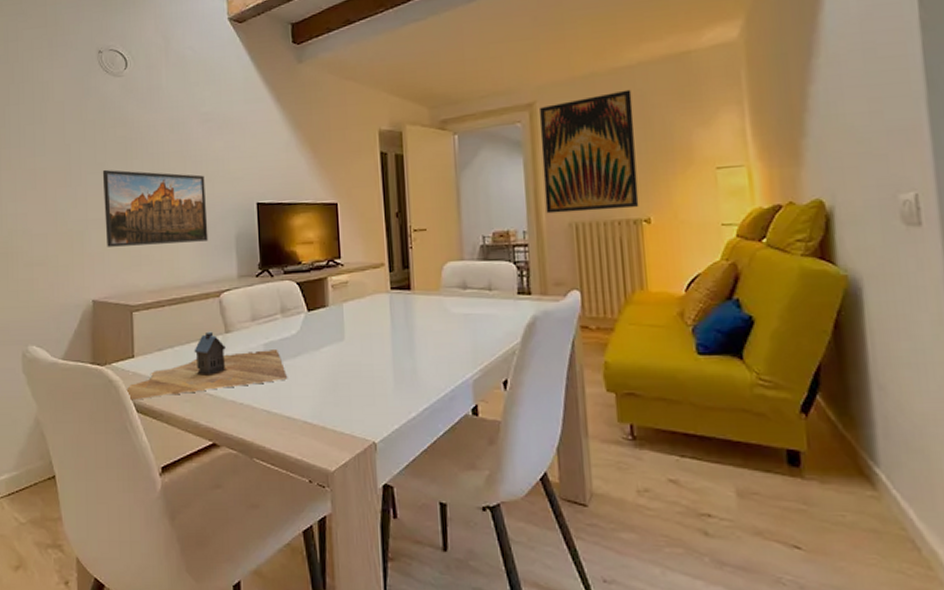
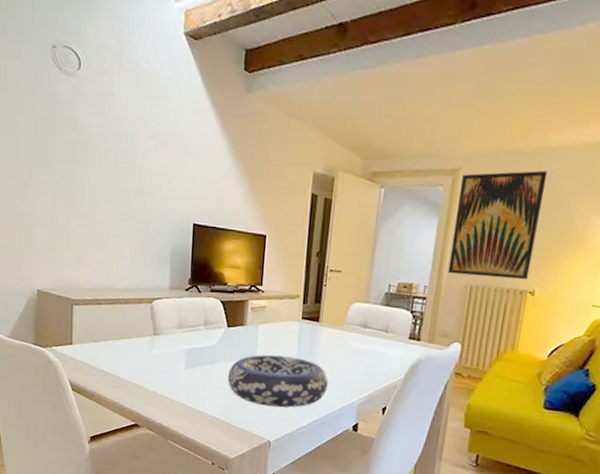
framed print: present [102,169,209,247] -> none [51,169,147,252]
toy house: present [125,331,288,401] -> none [62,331,204,382]
decorative bowl: none [315,335,434,399] -> present [228,354,329,408]

